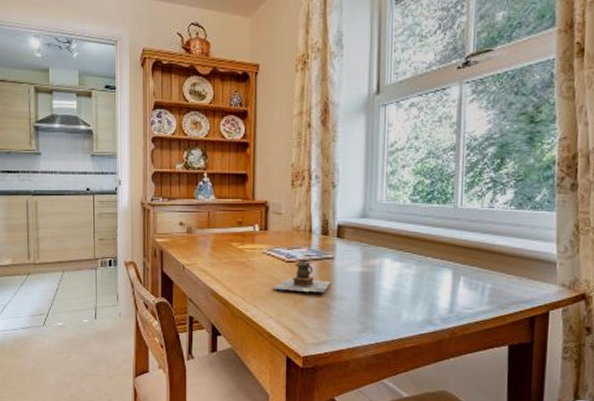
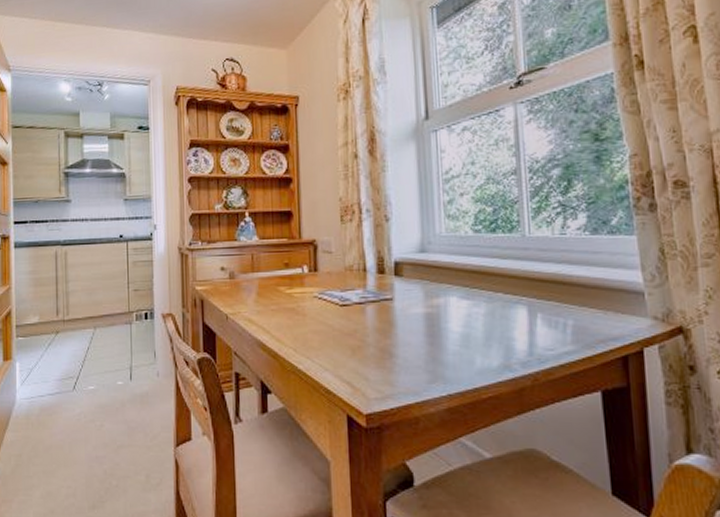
teapot: present [274,259,332,293] -> none [328,301,392,339]

